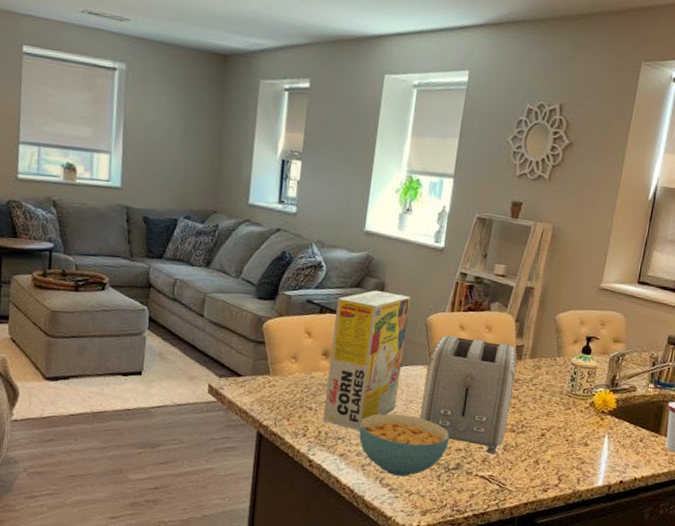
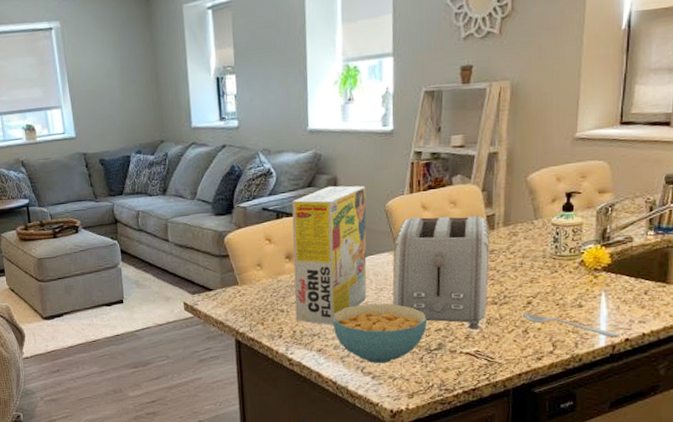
spoon: none [536,445,616,479] -> present [523,313,619,338]

